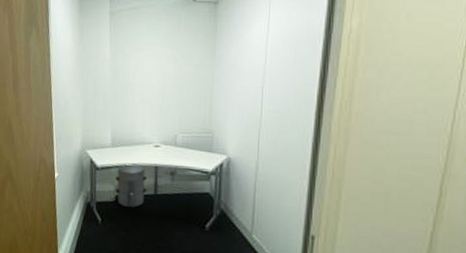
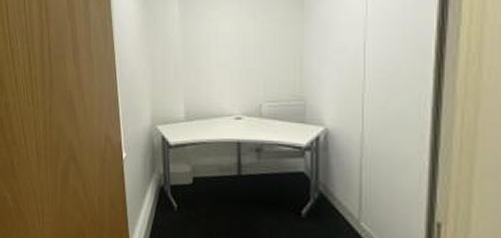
waste bin: present [115,163,148,208] -> none [192,139,229,192]

